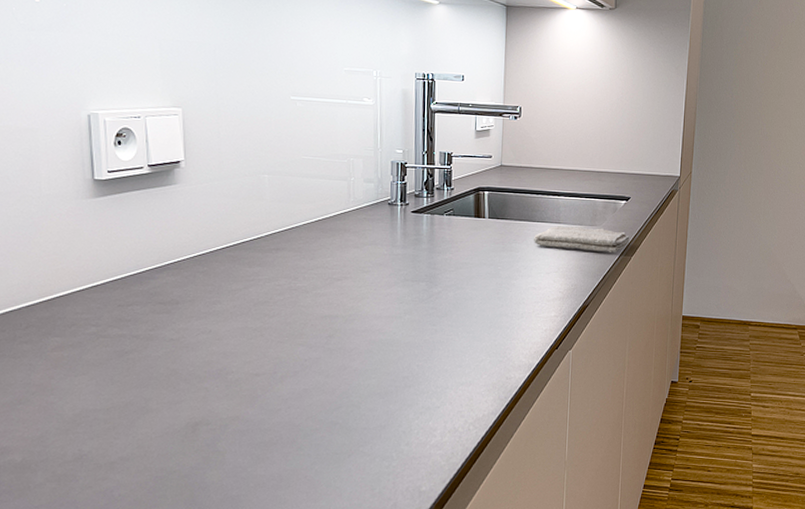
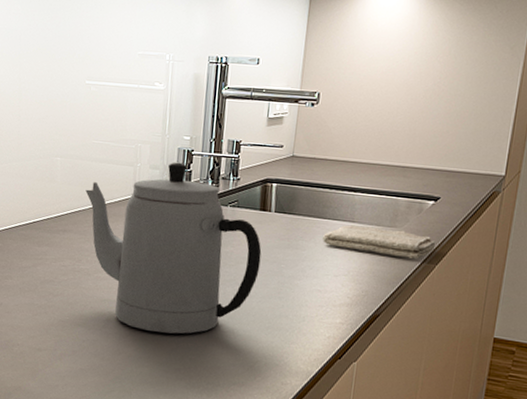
teapot: none [297,175,479,344] -> present [85,162,262,334]

